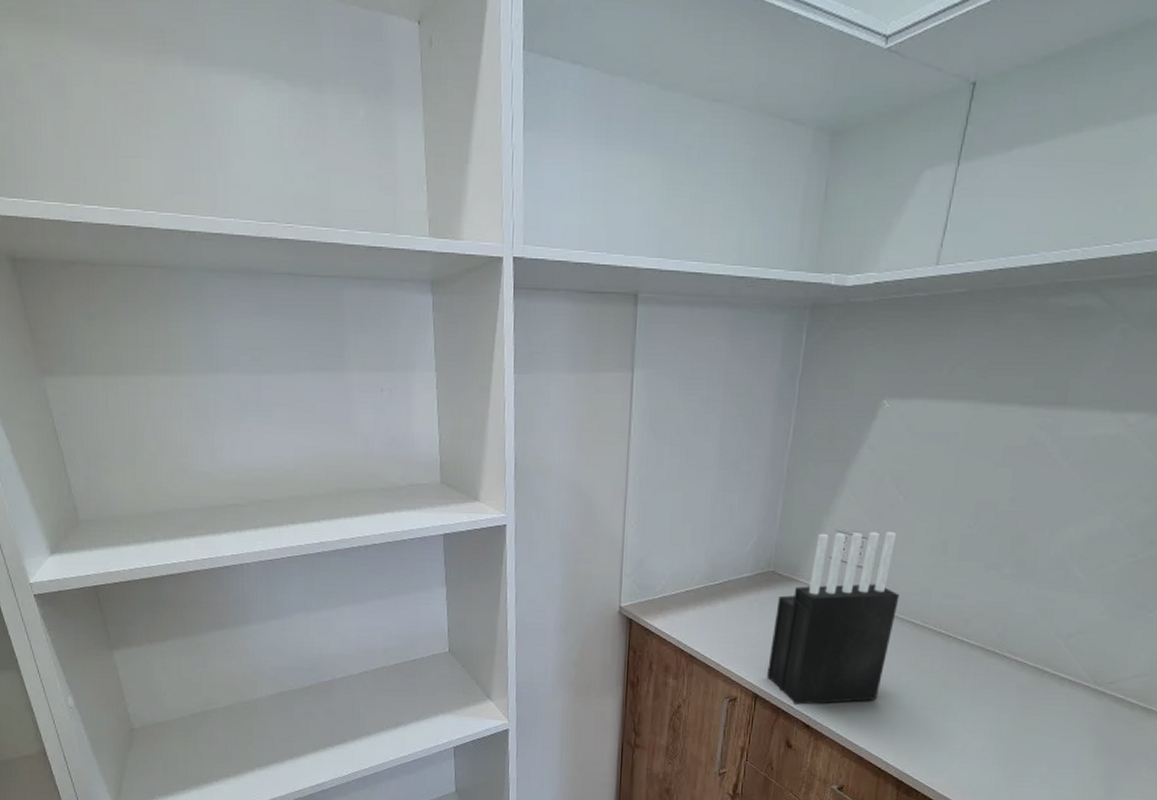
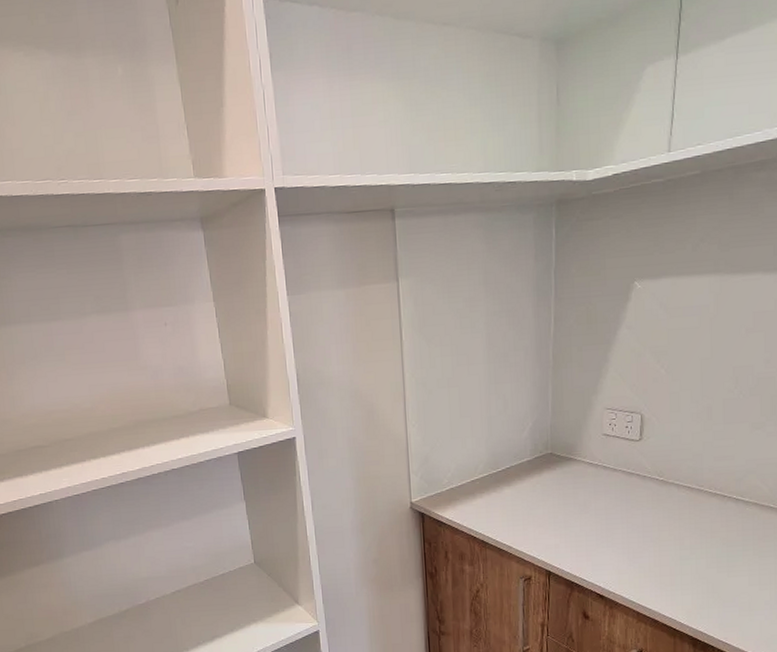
knife block: present [767,531,899,705] -> none [557,403,673,577]

